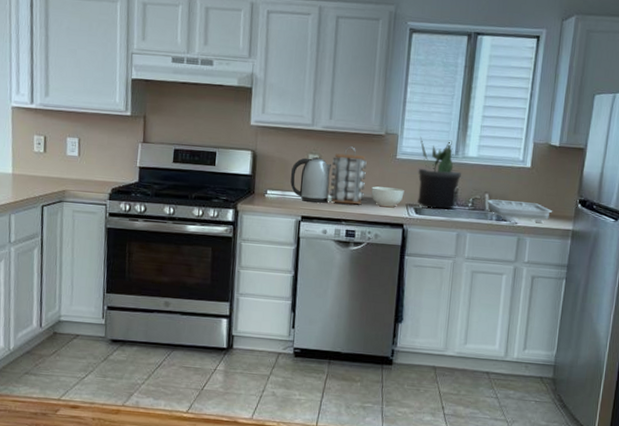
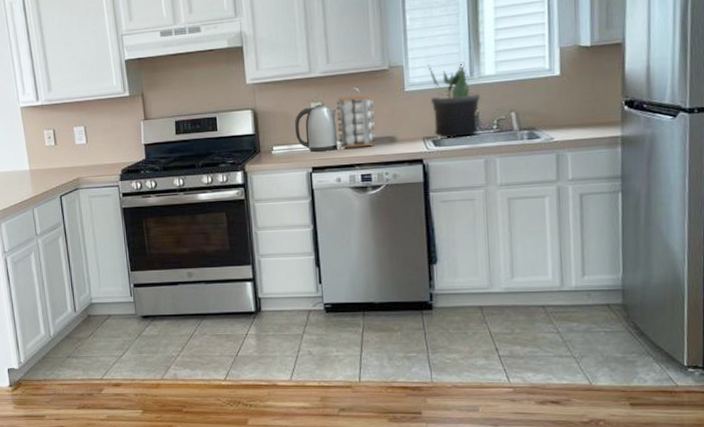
bowl: present [370,186,404,208] -> none [381,121,419,145]
dish rack: present [486,199,553,224] -> none [513,113,595,138]

